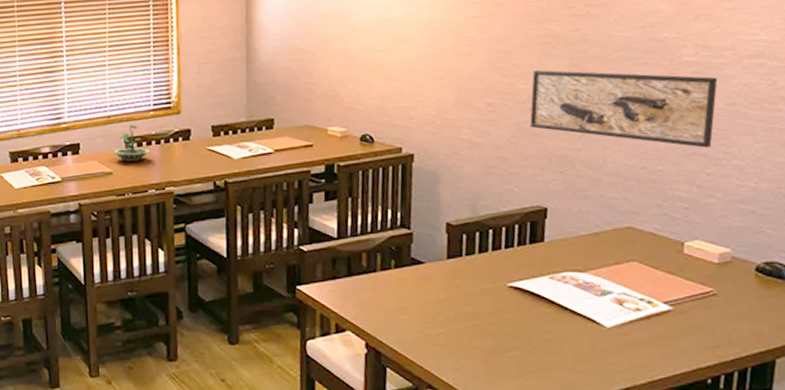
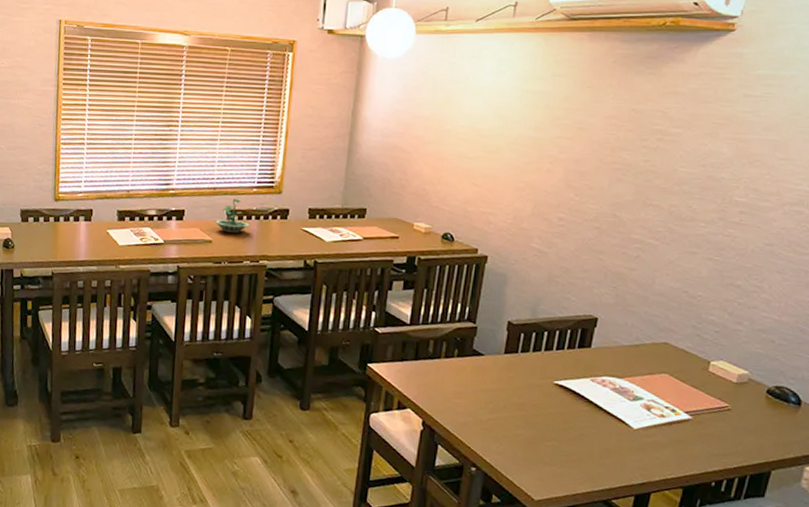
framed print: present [530,70,718,148] -> none [593,193,761,281]

